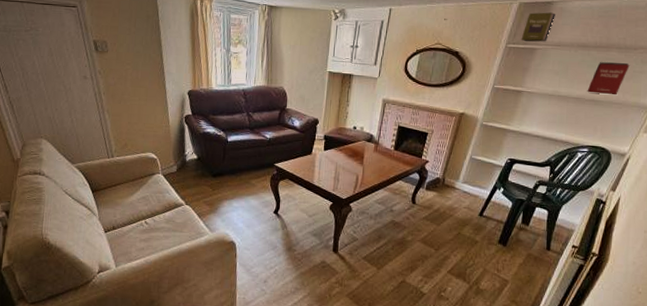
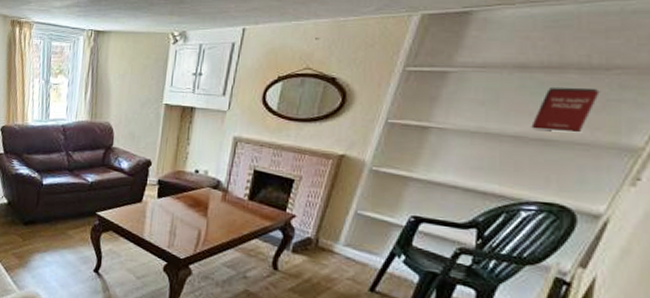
books: present [521,12,555,42] -> none [425,25,476,64]

